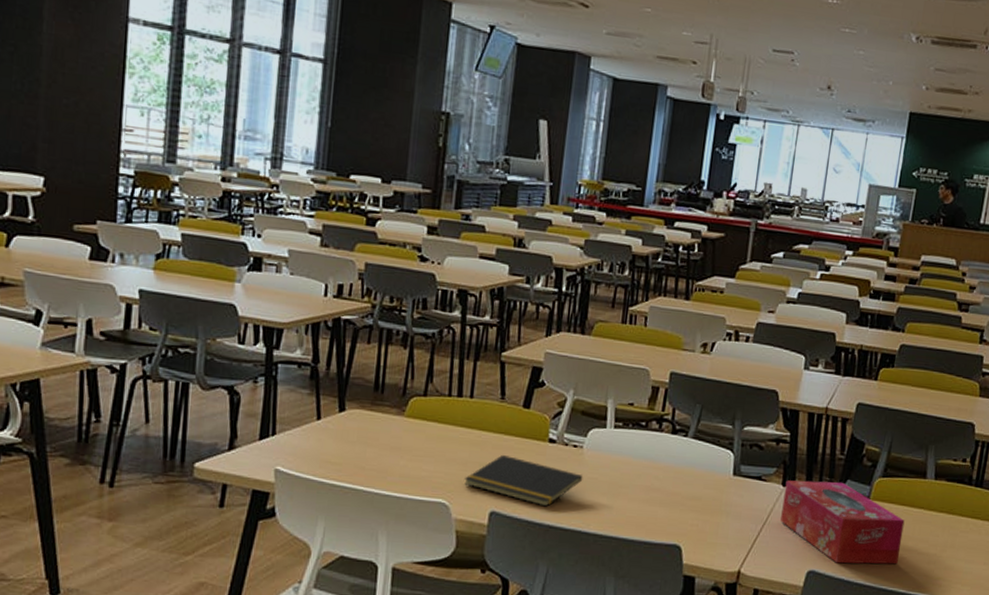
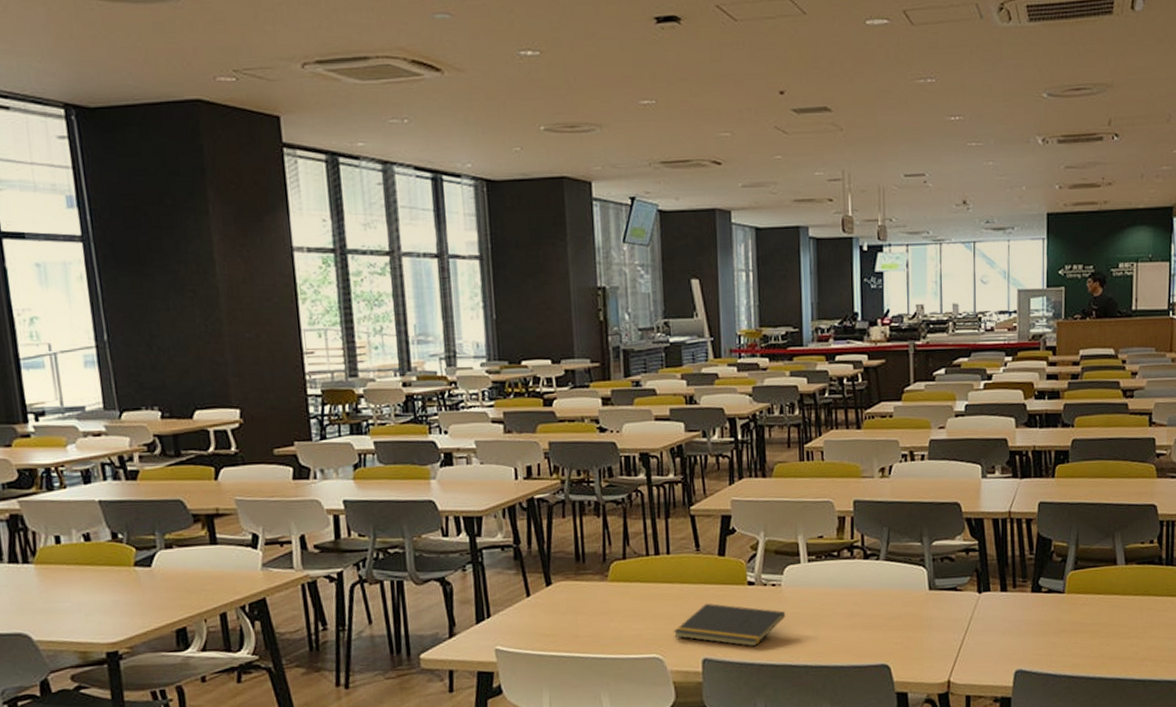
tissue box: present [780,480,905,565] -> none [981,580,1102,659]

